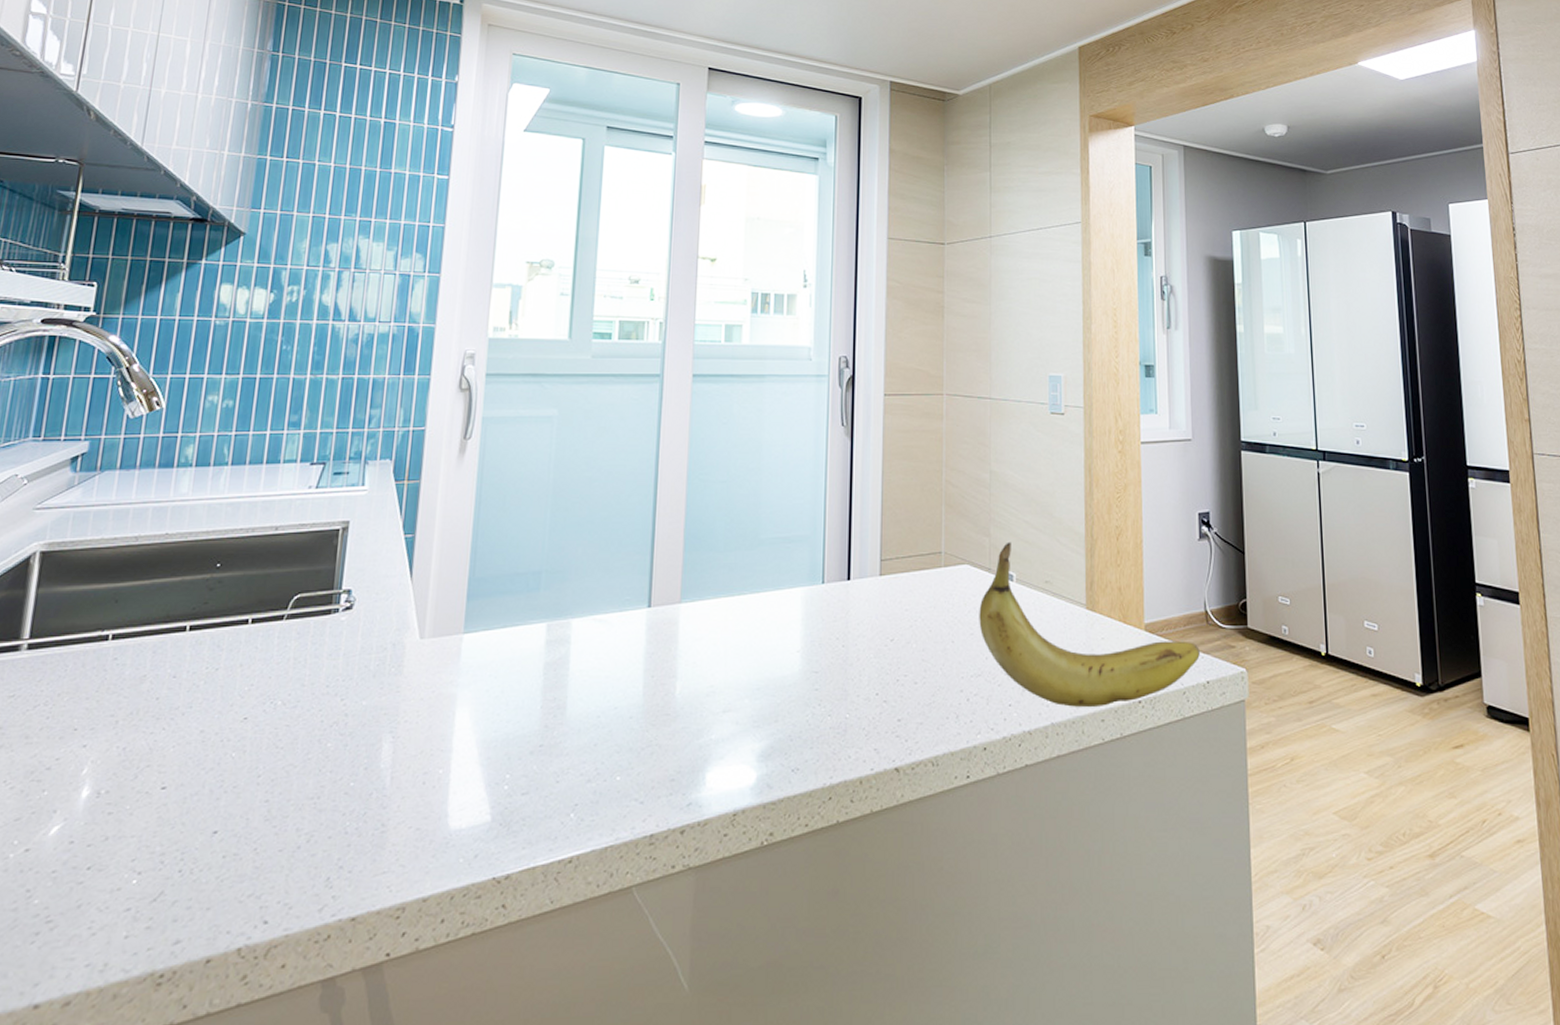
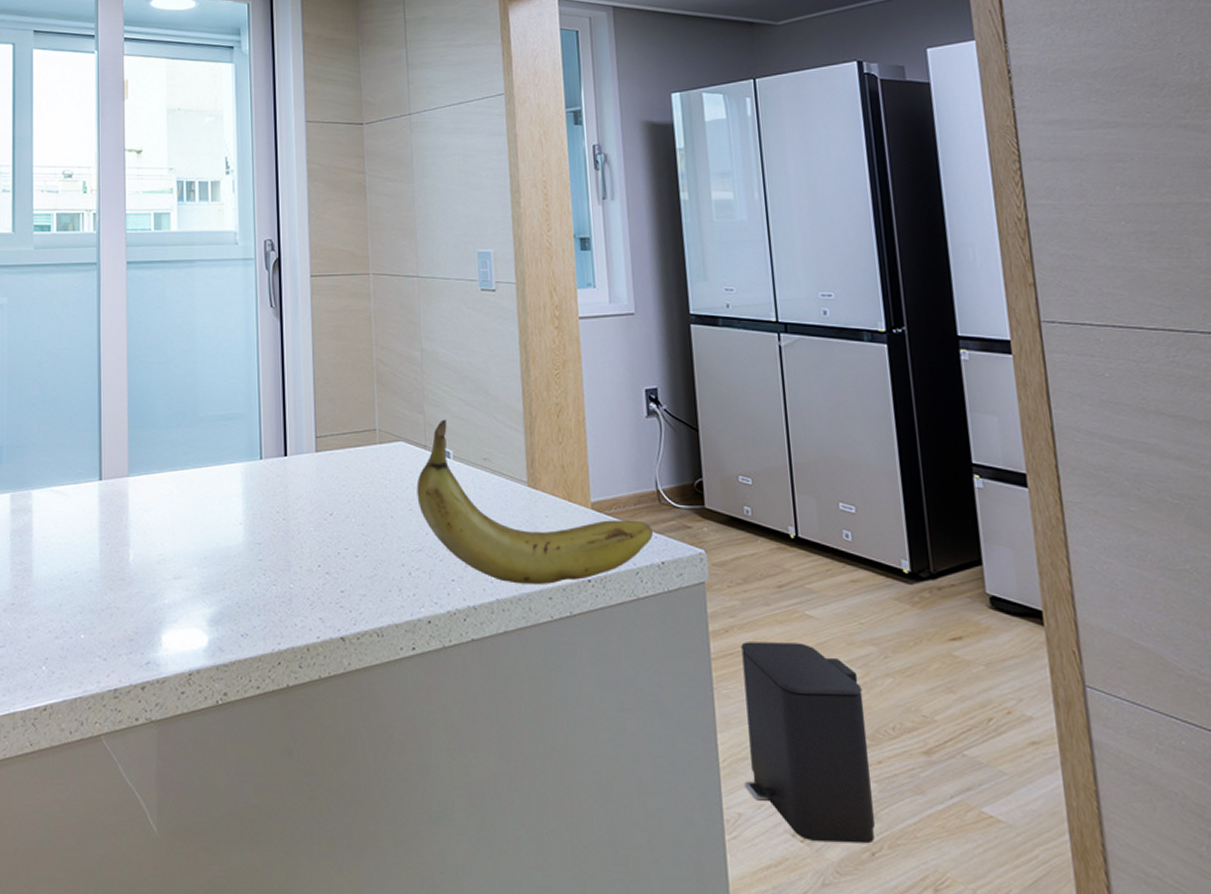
pedal bin: none [1273,756,1385,948] -> present [741,642,875,843]

